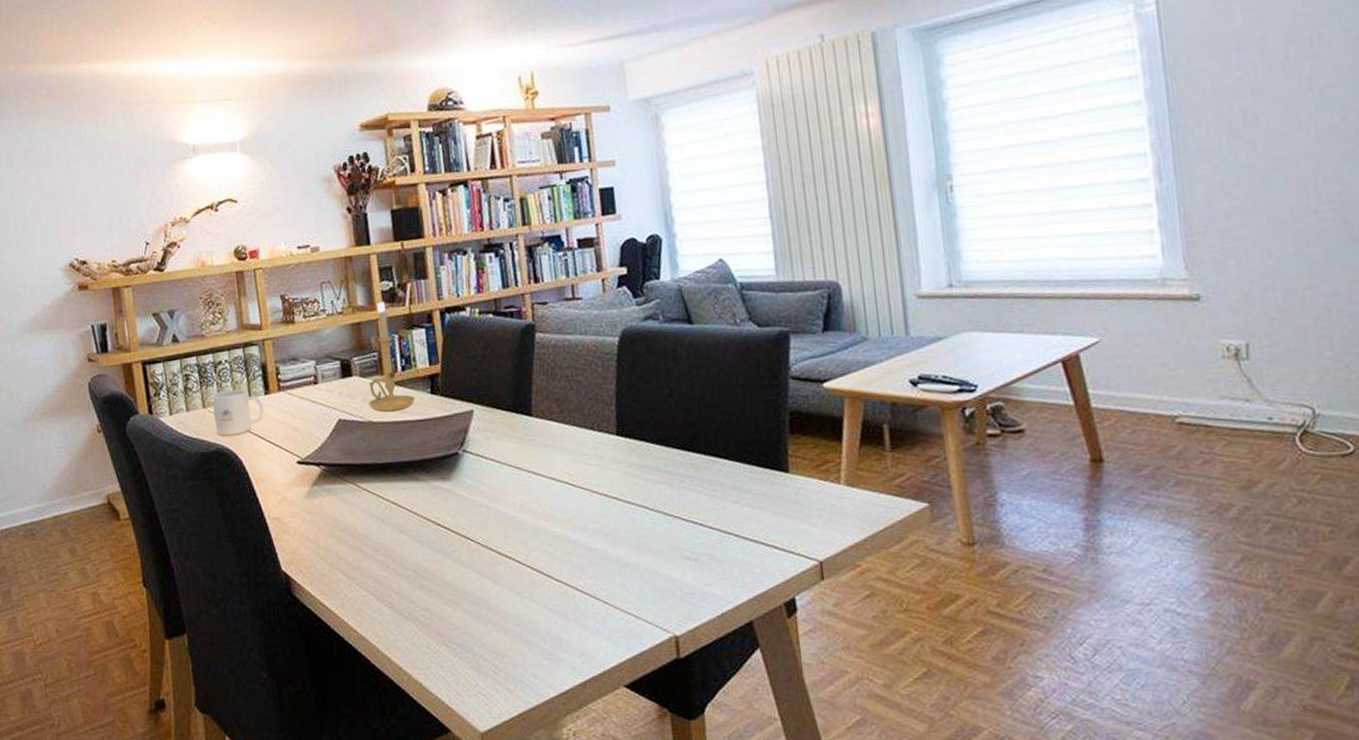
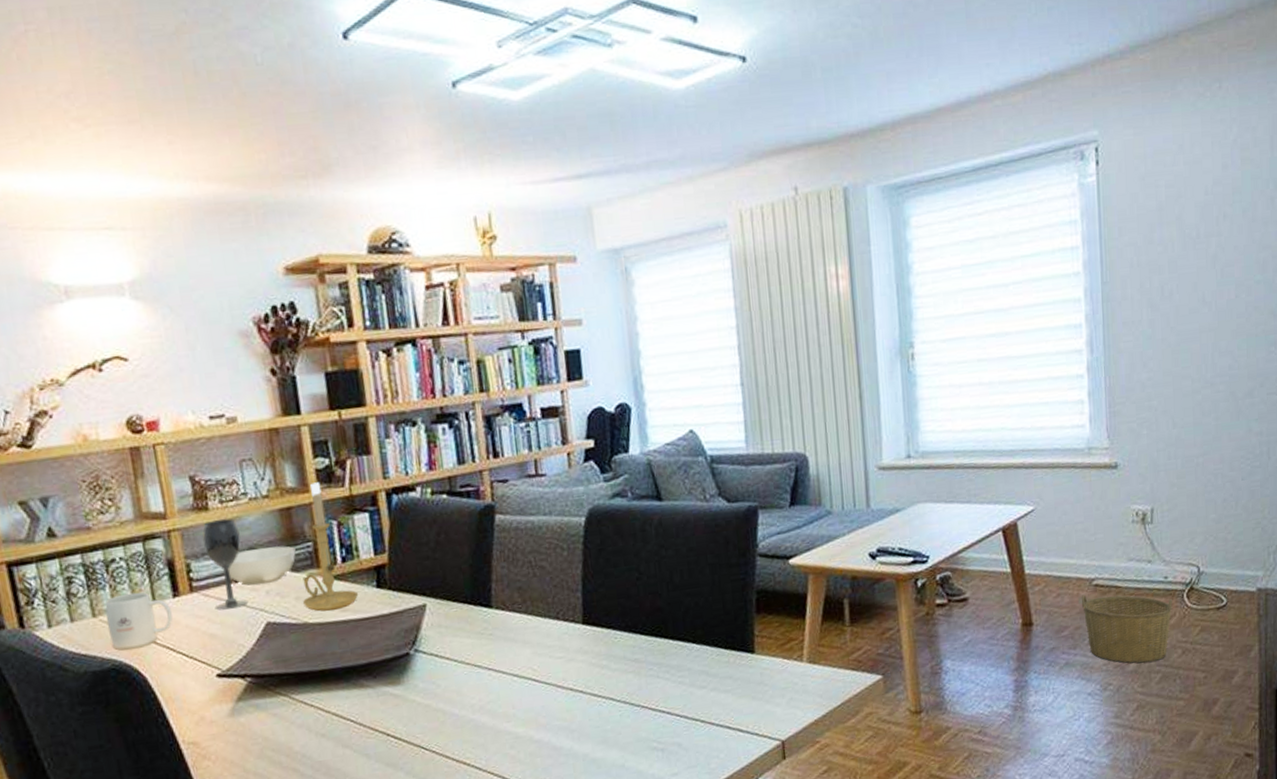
wine glass: none [289,331,324,407] -> present [202,518,249,610]
bowl: none [308,355,364,388] -> present [227,546,296,587]
basket: none [1162,432,1281,511] -> present [1081,594,1172,664]

